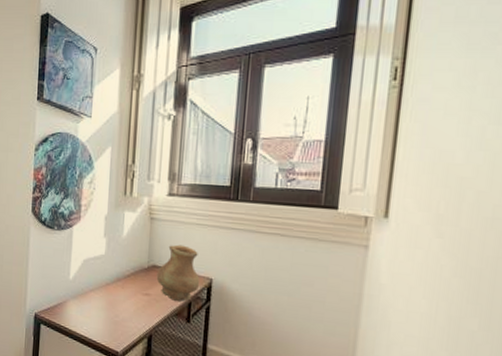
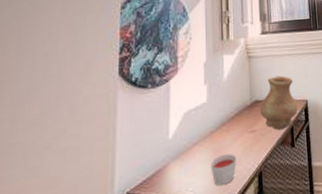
candle: none [103,307,129,335] -> present [210,153,237,186]

